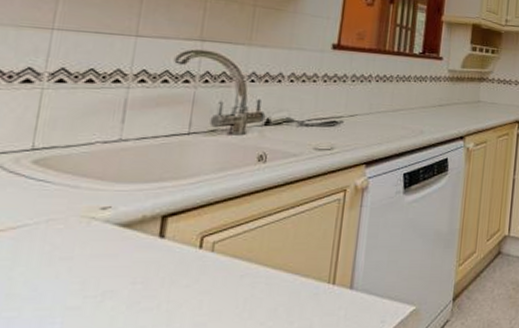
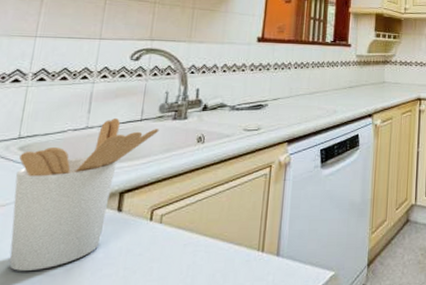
utensil holder: none [22,131,212,305] -> present [9,119,160,272]

